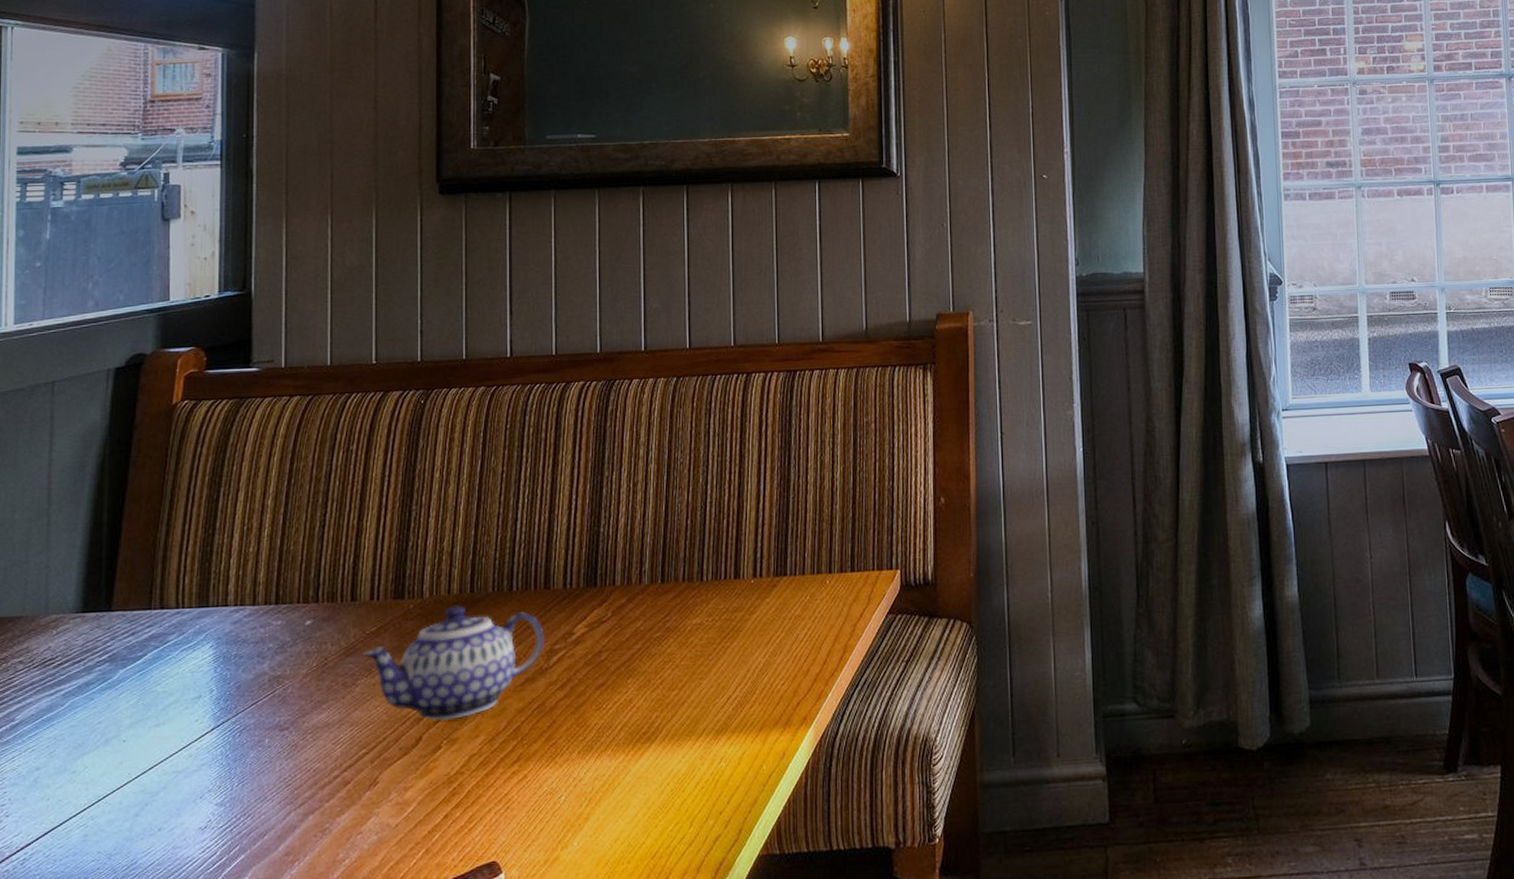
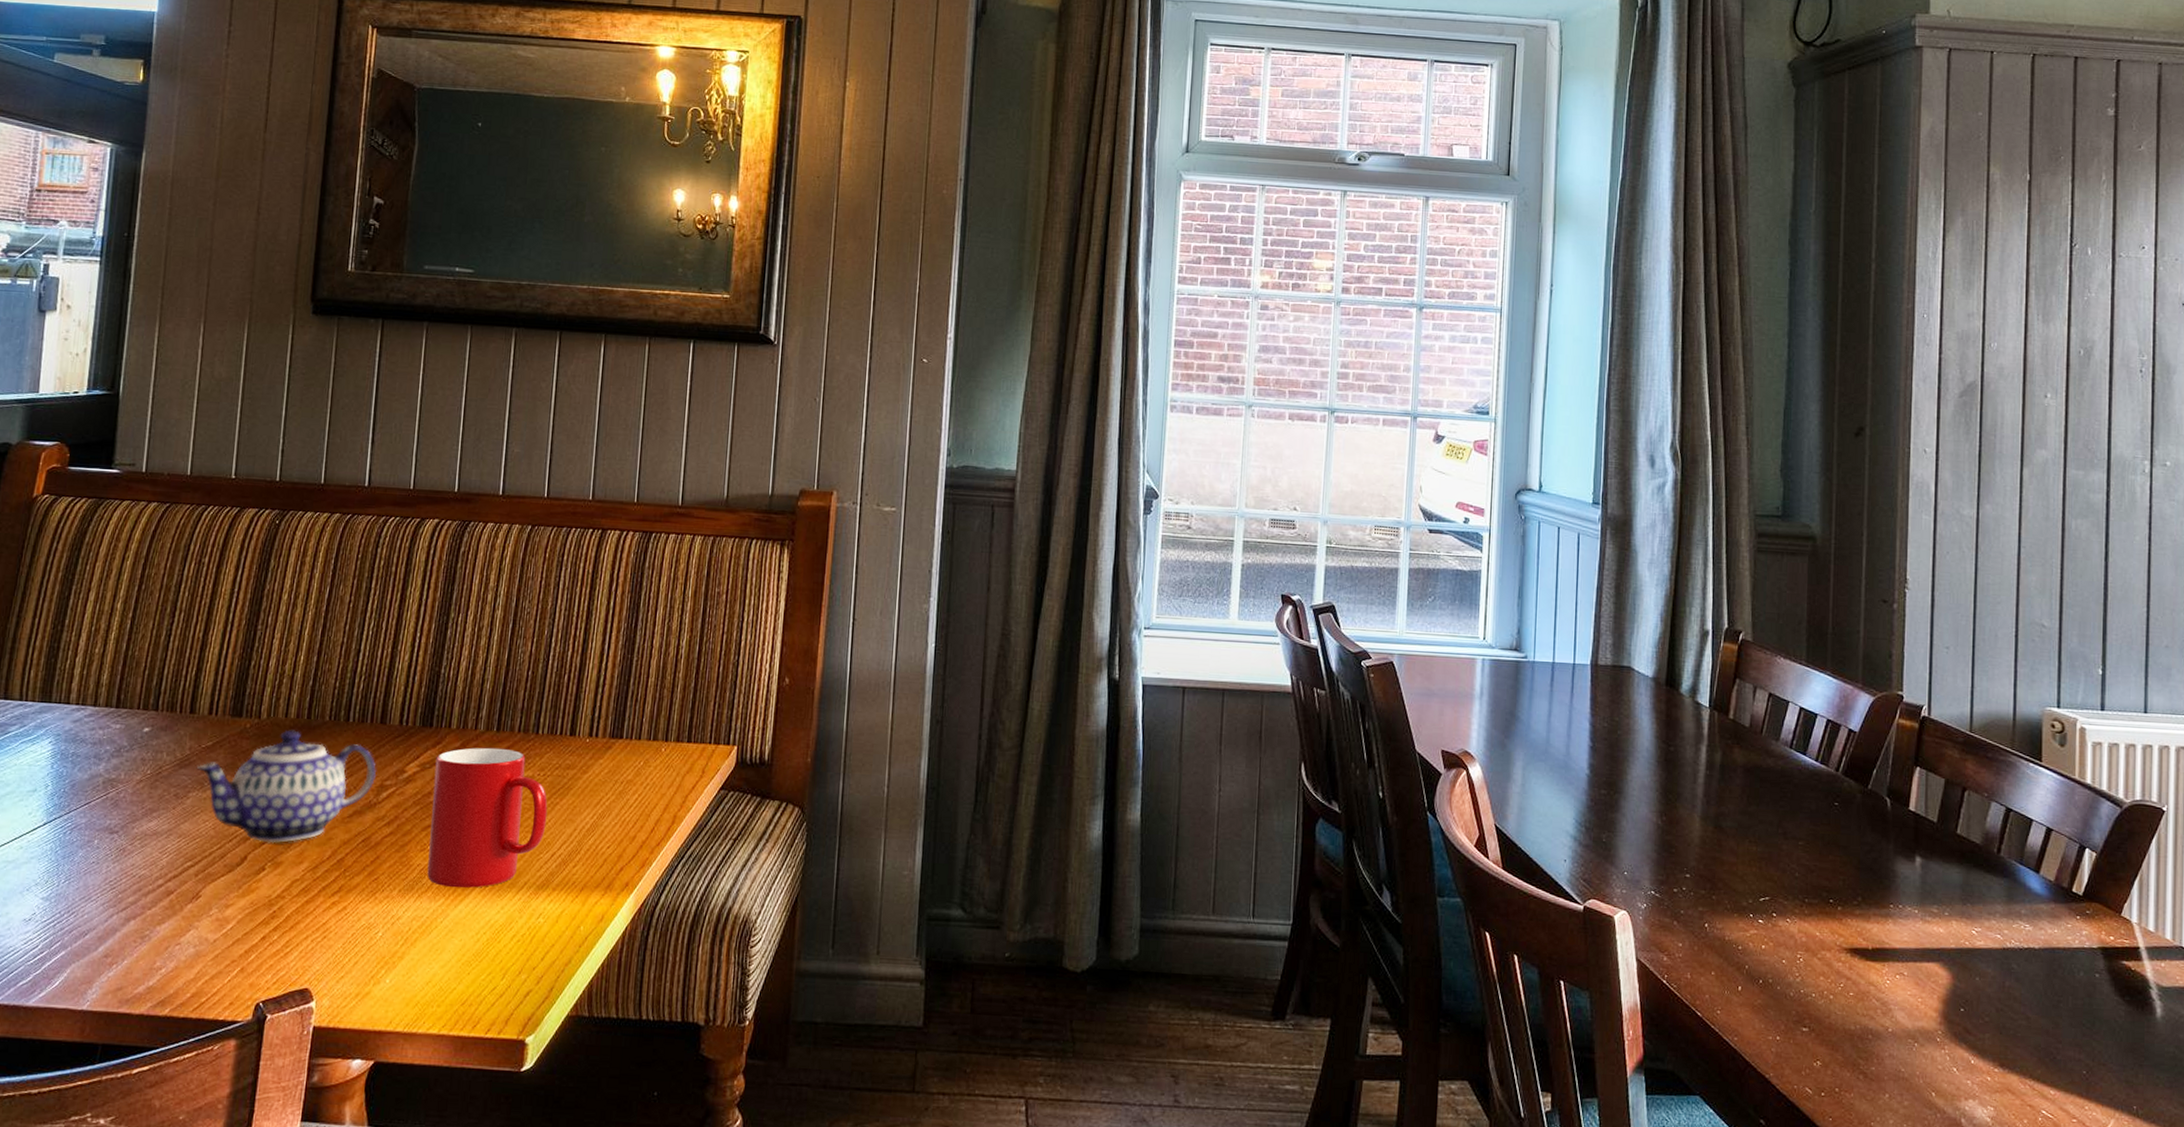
cup: none [603,599,719,743] -> present [427,747,548,888]

